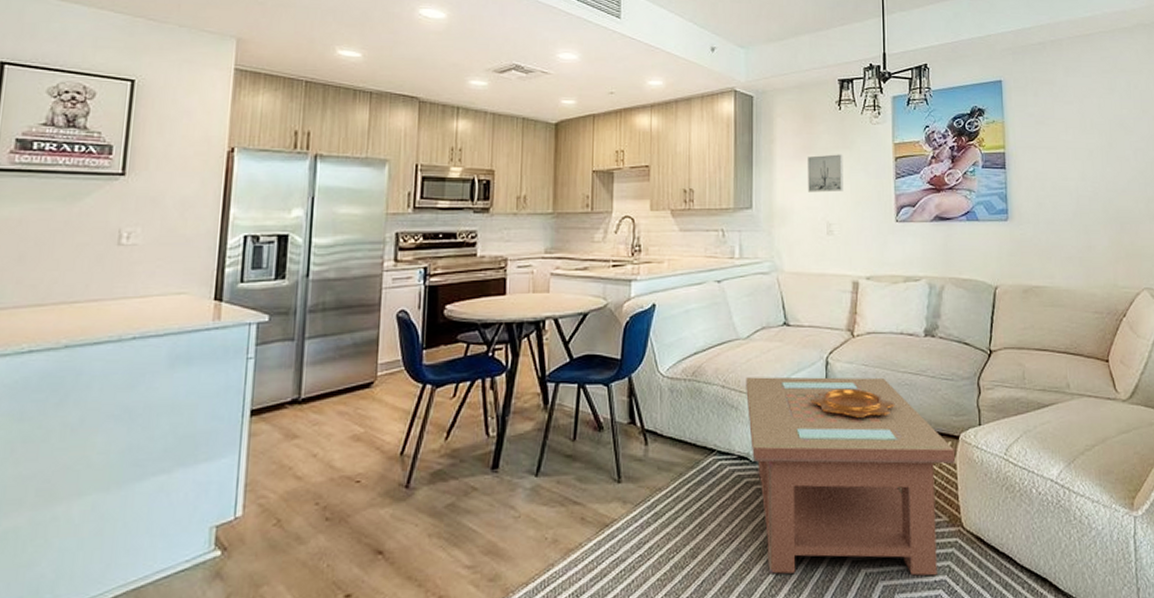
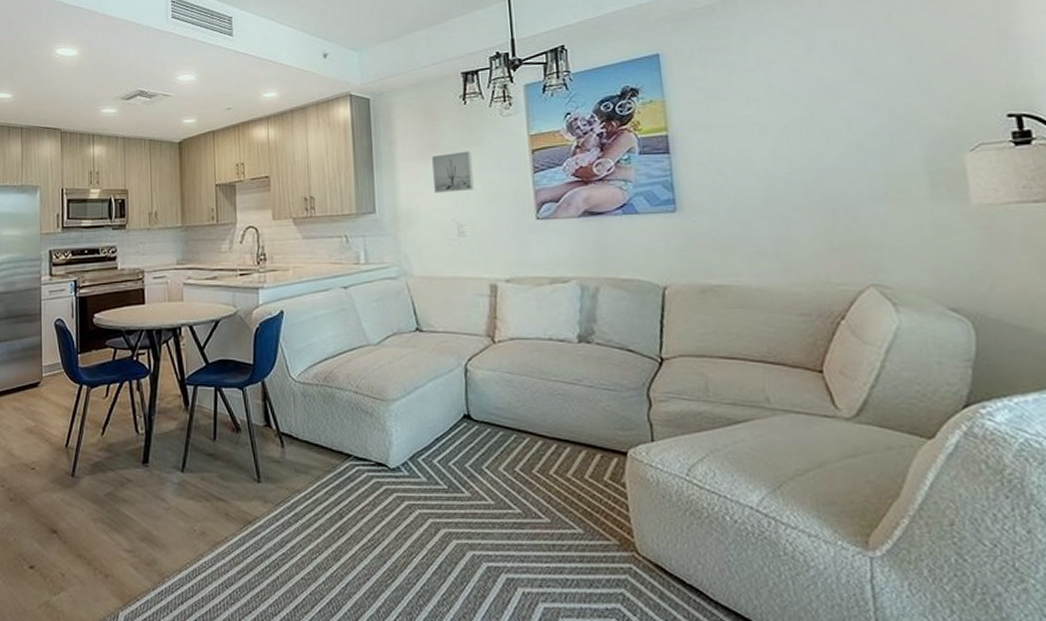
coffee table: present [746,377,955,576] -> none [379,383,623,603]
decorative bowl: present [810,388,895,418] -> none [450,397,548,428]

